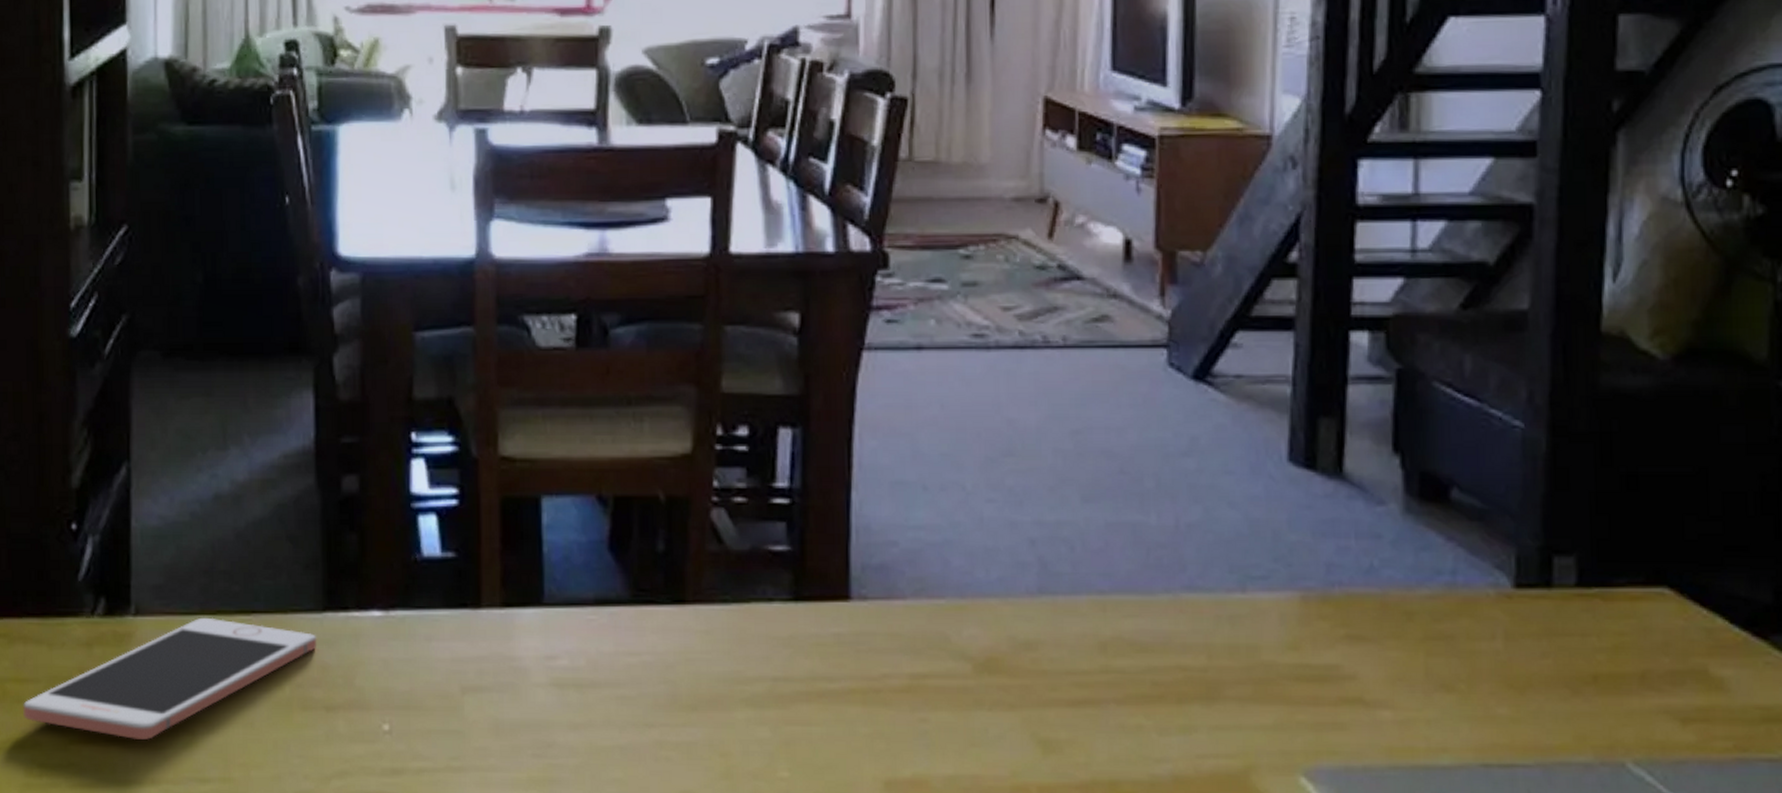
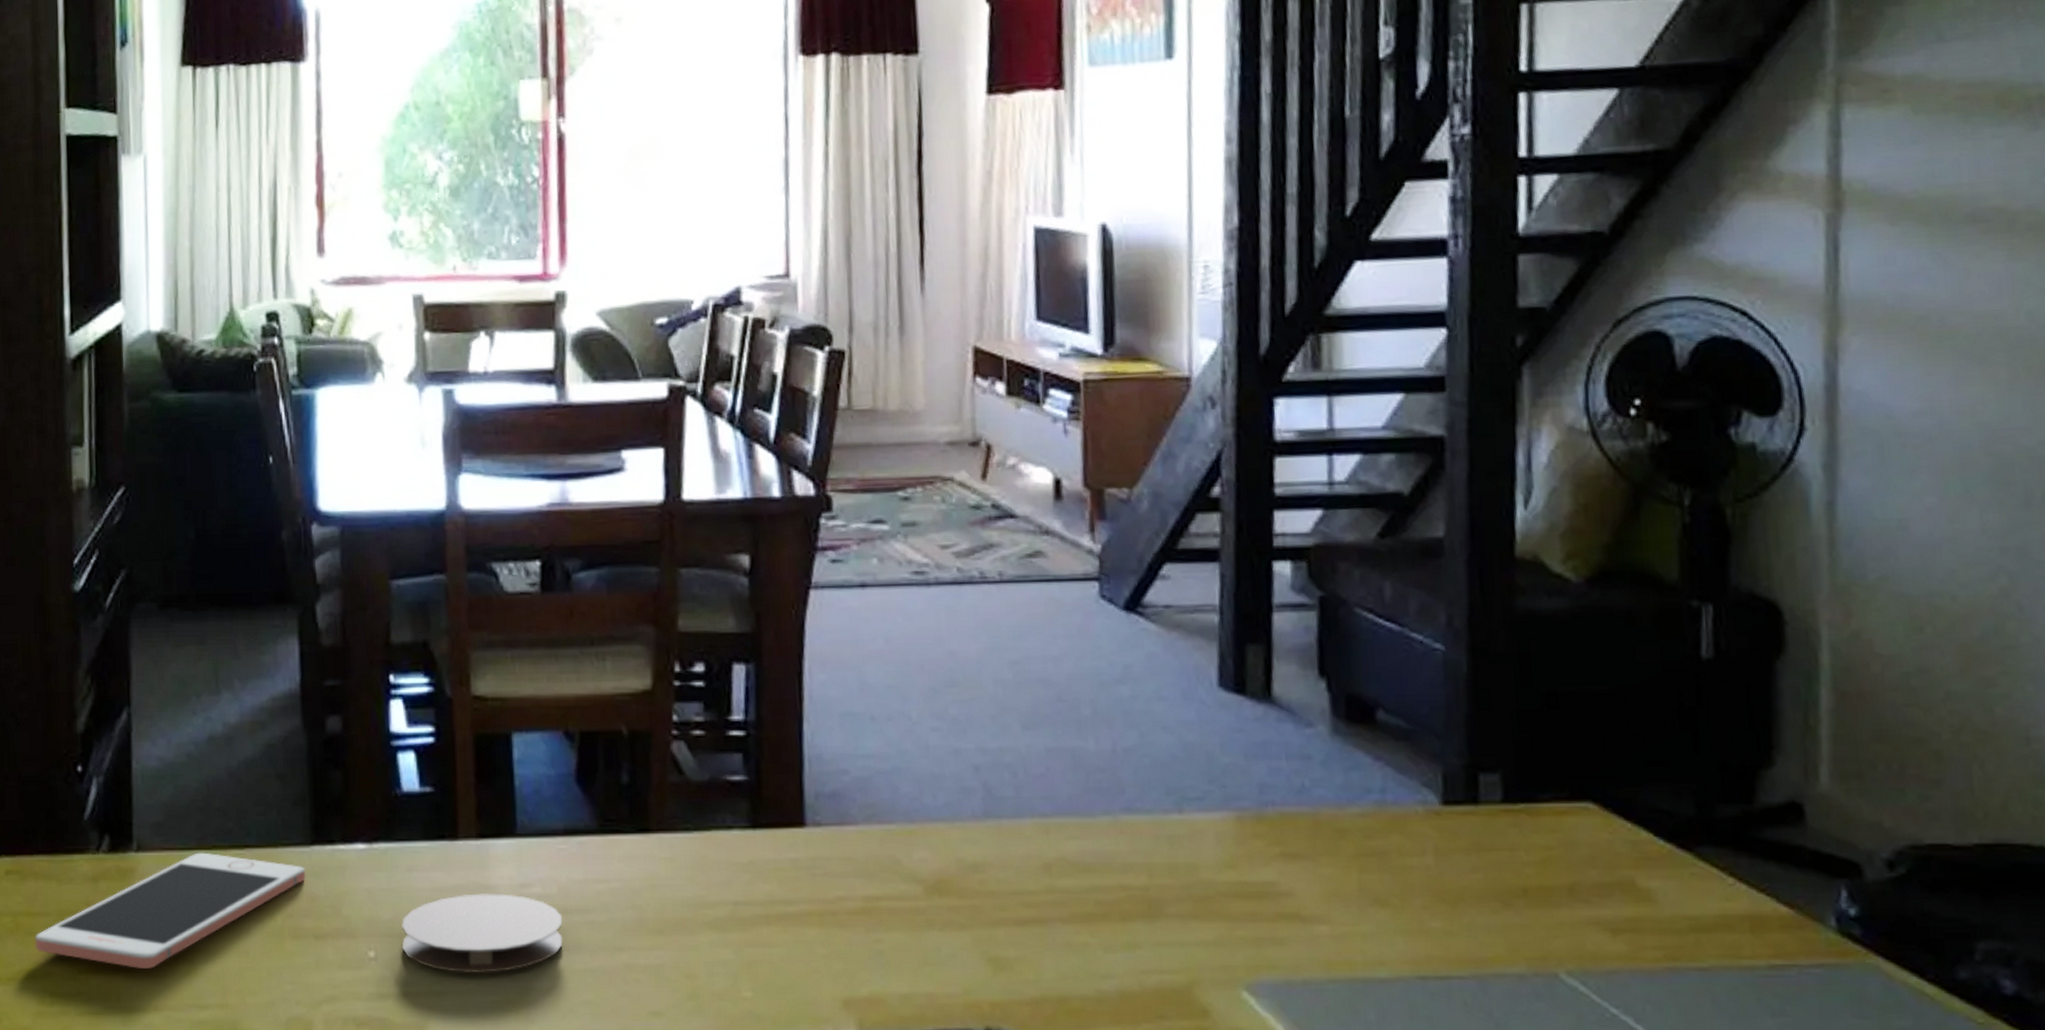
coaster: none [418,665,590,750] -> present [401,893,563,974]

